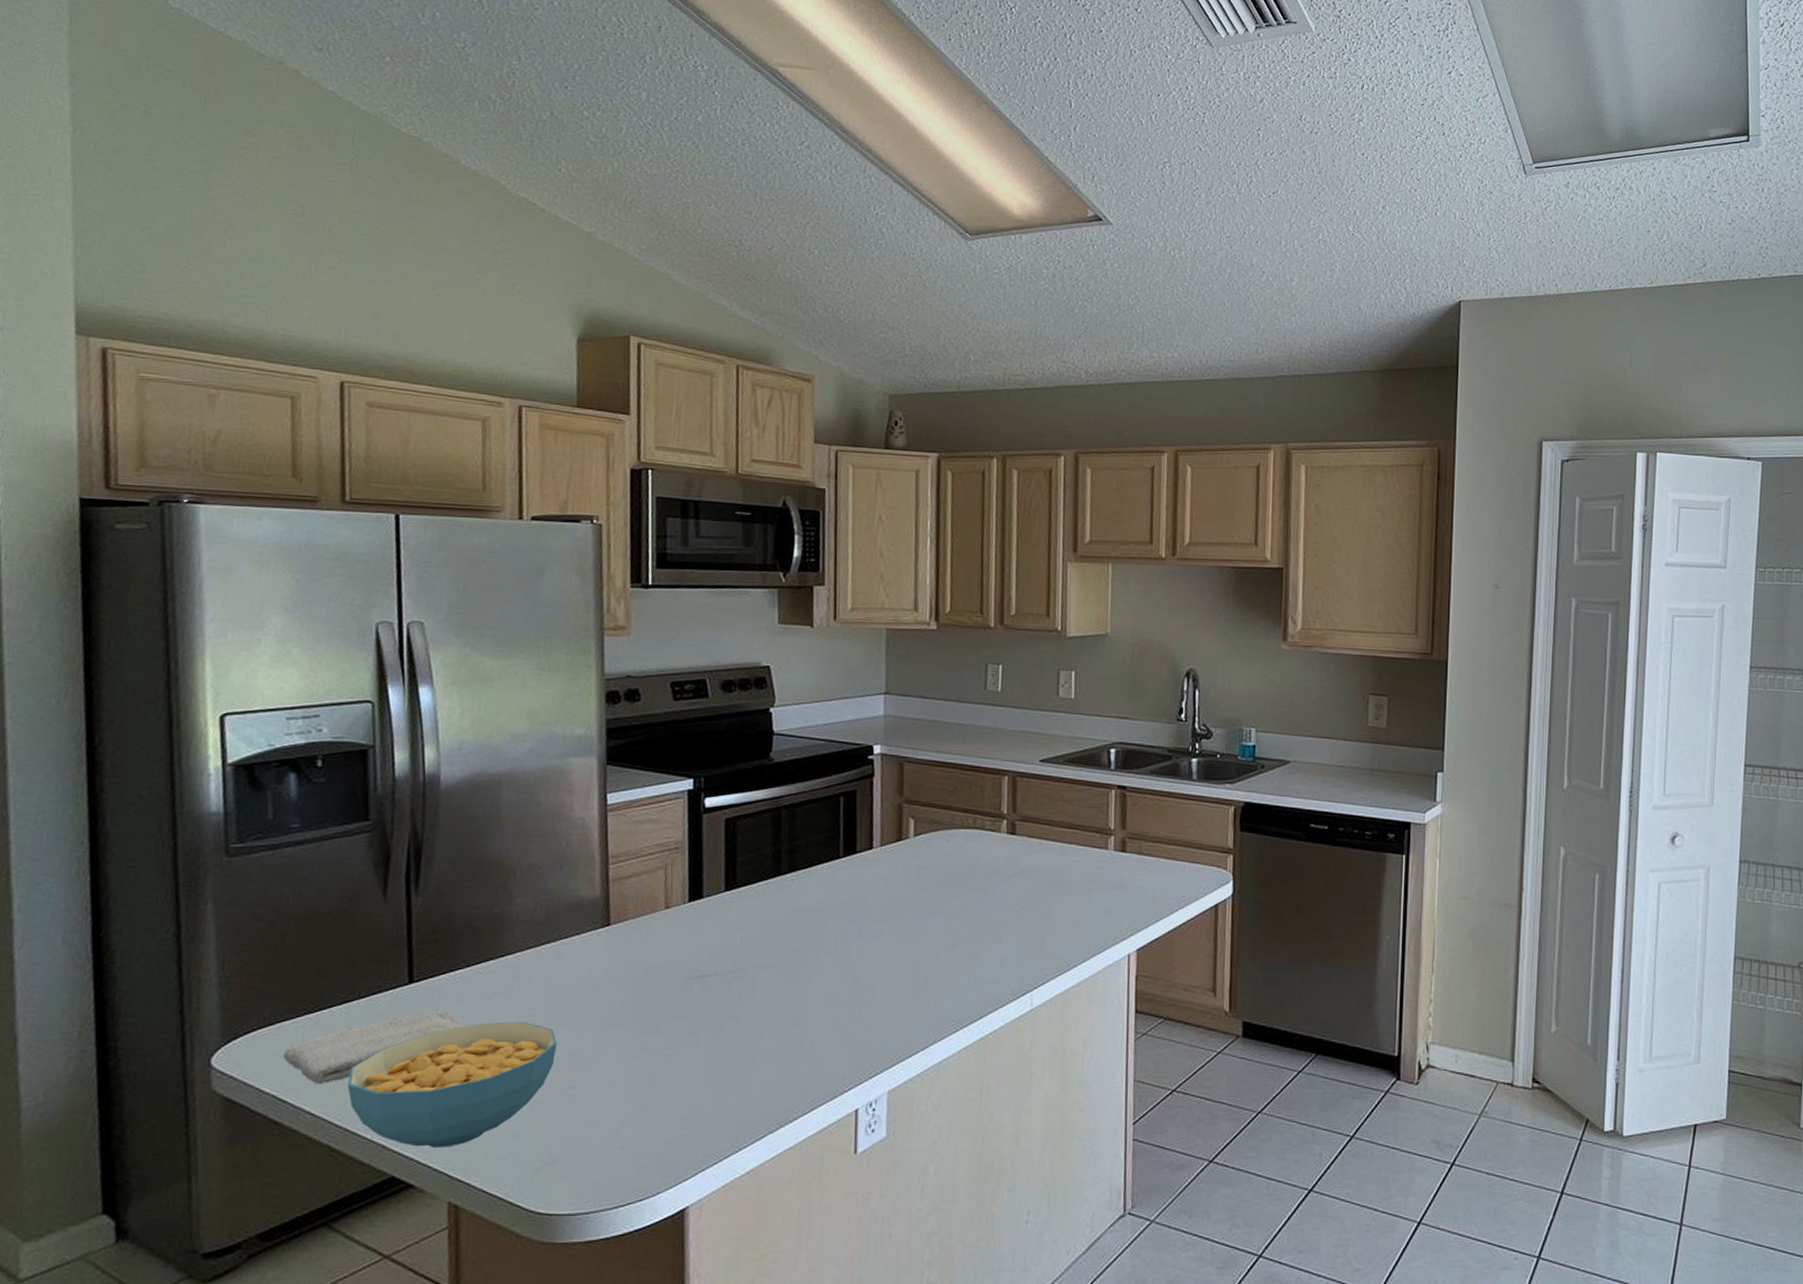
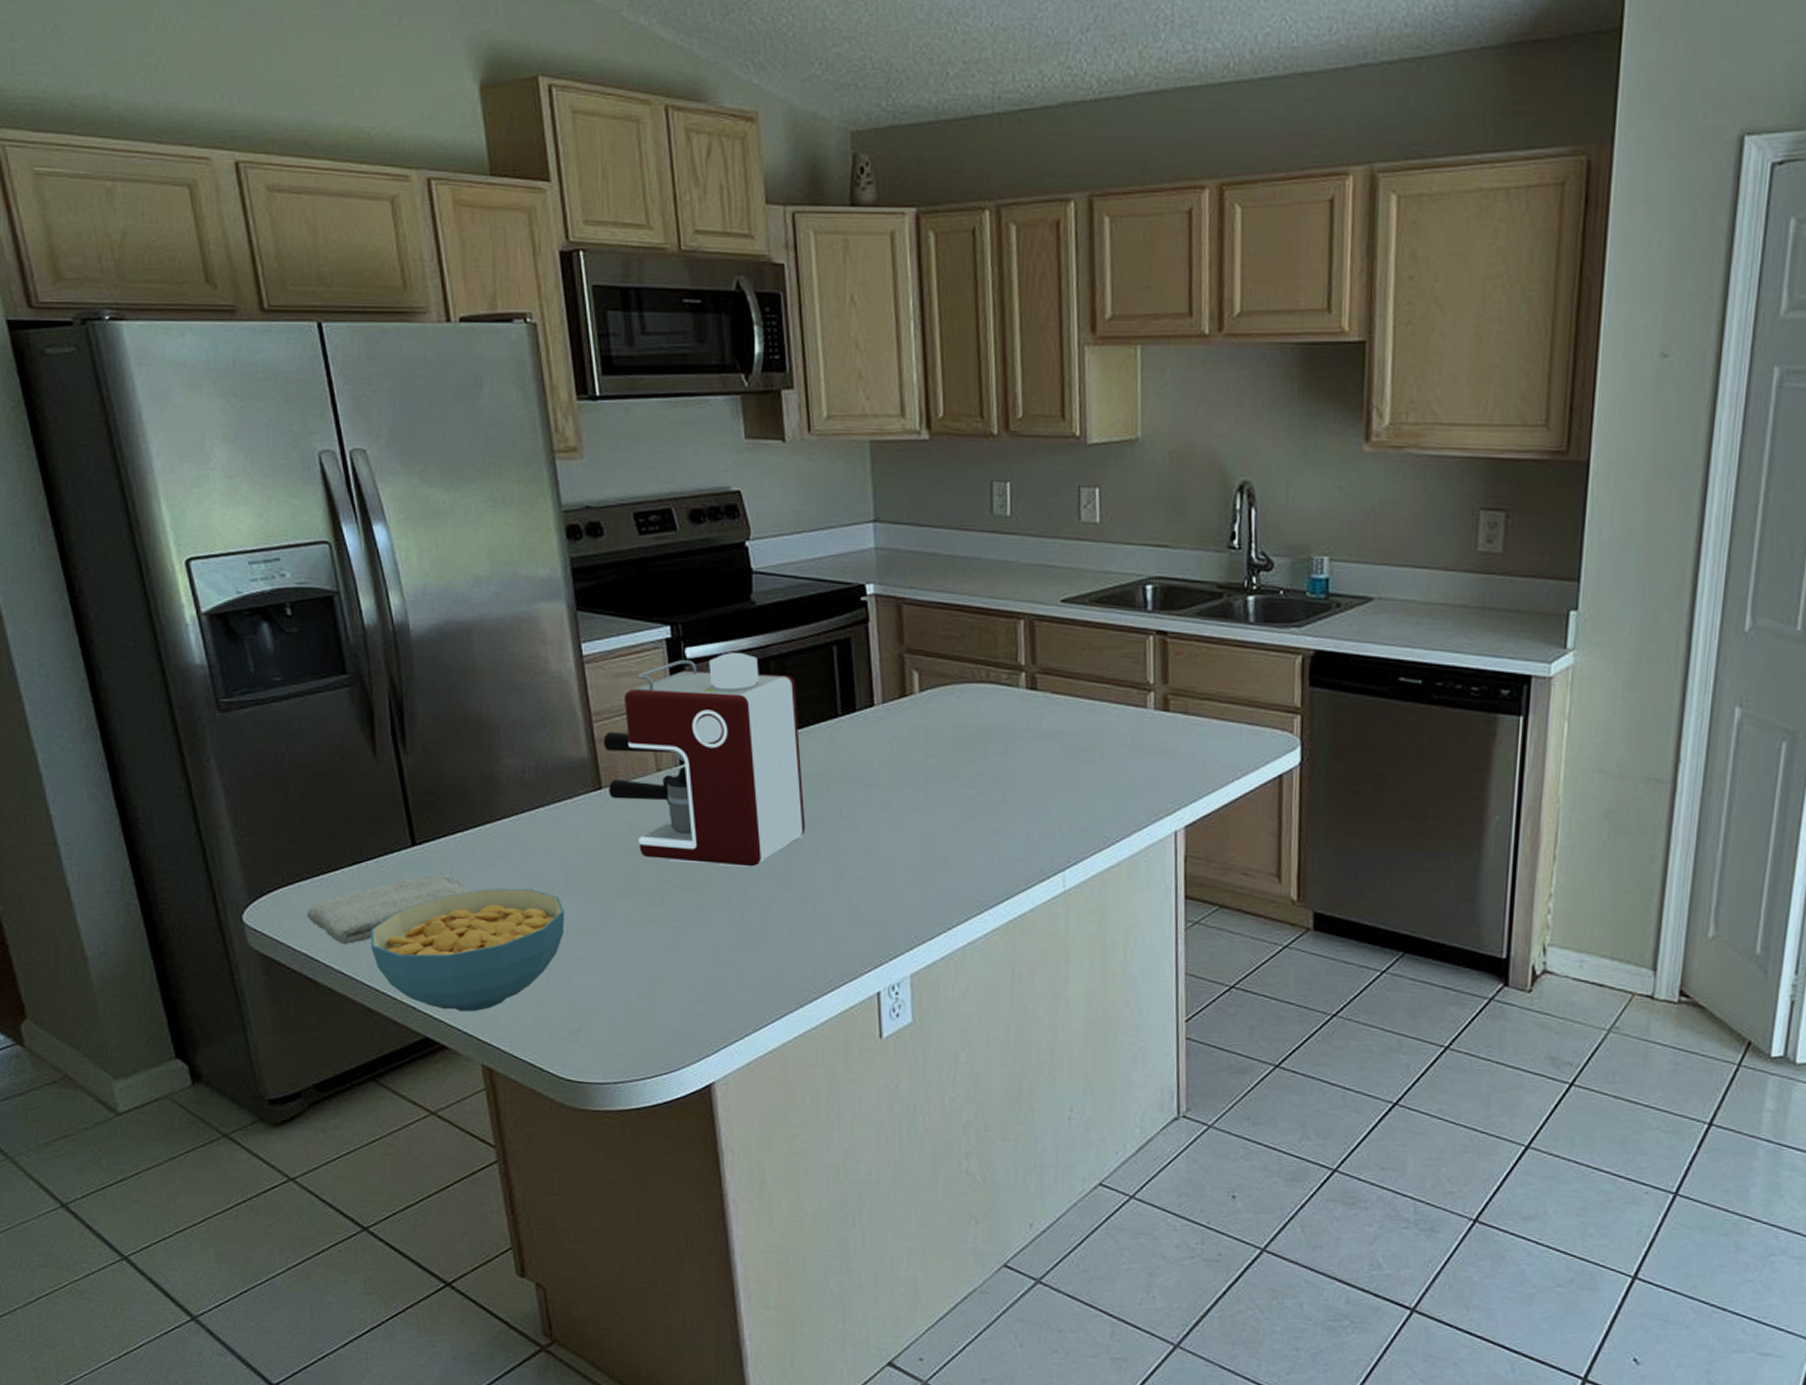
coffee maker: none [616,802,804,995] -> present [603,652,805,867]

